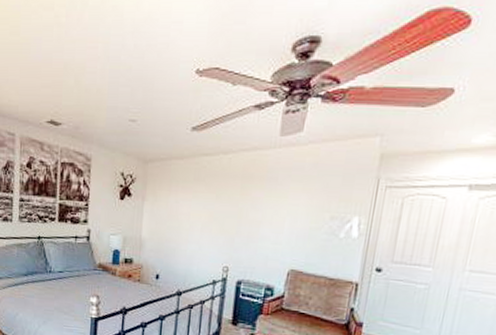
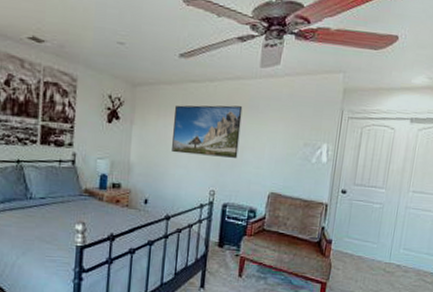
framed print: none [183,178,260,233] -> present [172,105,243,158]

